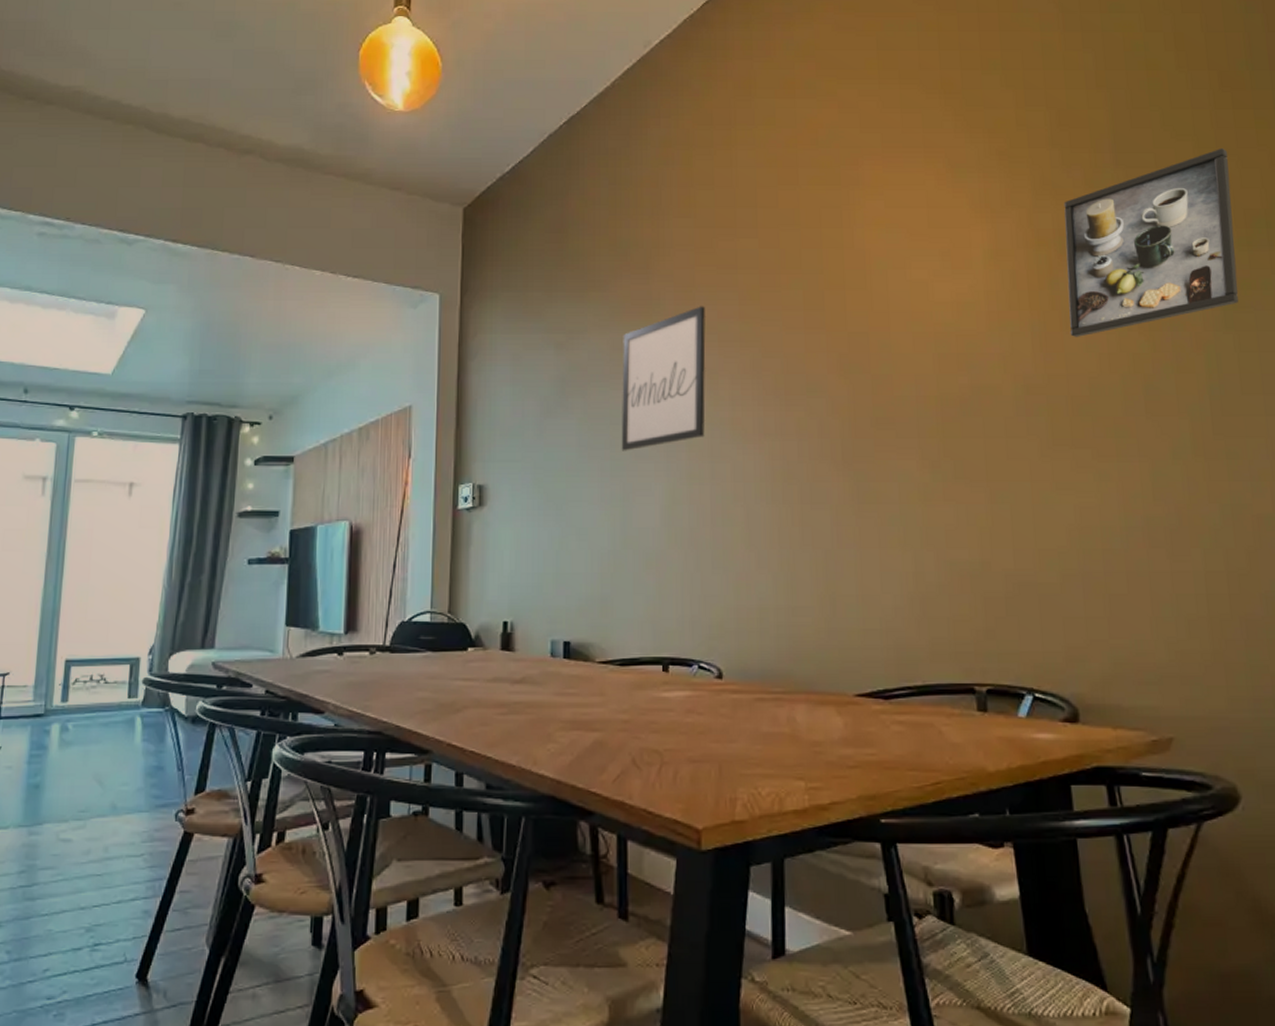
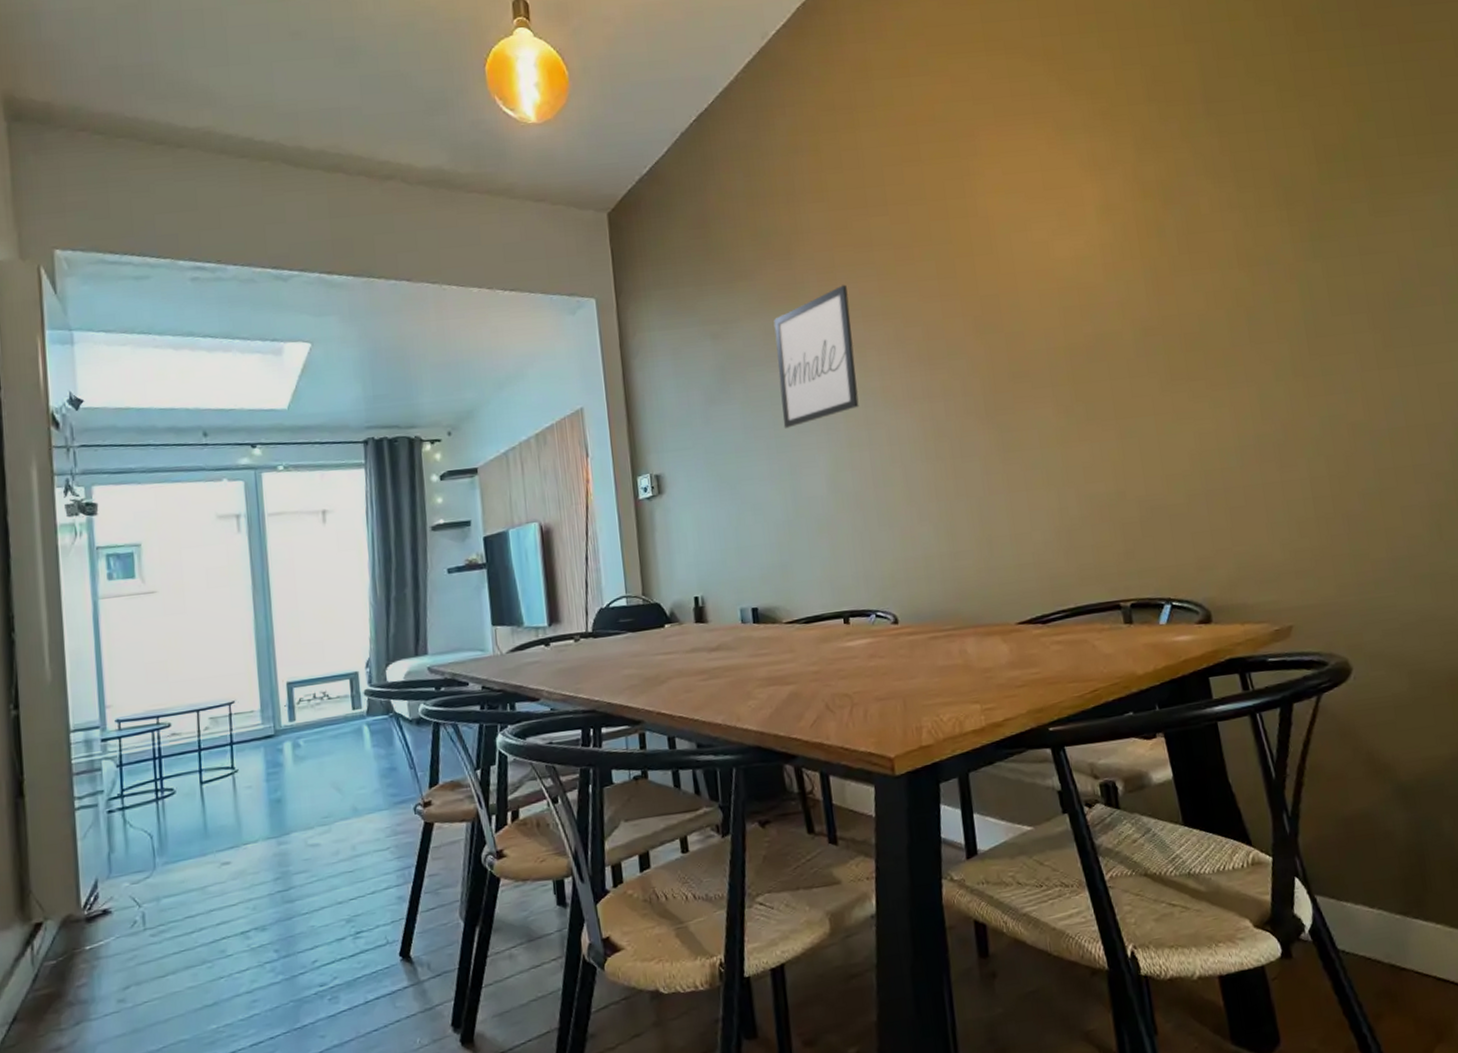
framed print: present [1064,149,1239,337] -> none [1164,90,1324,279]

